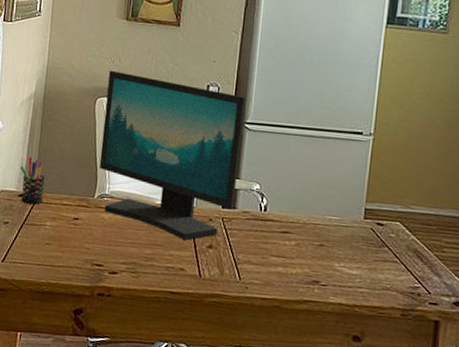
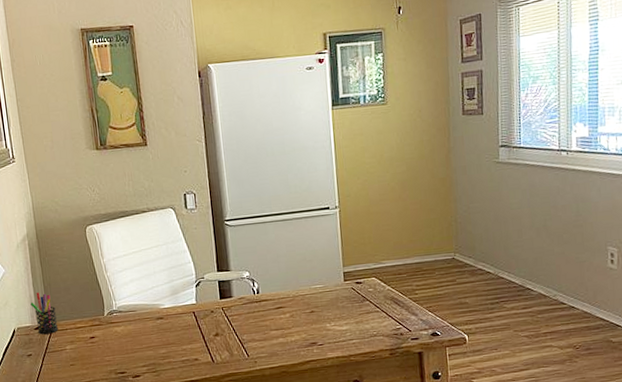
computer monitor: present [99,70,246,241] -> none [92,197,230,335]

